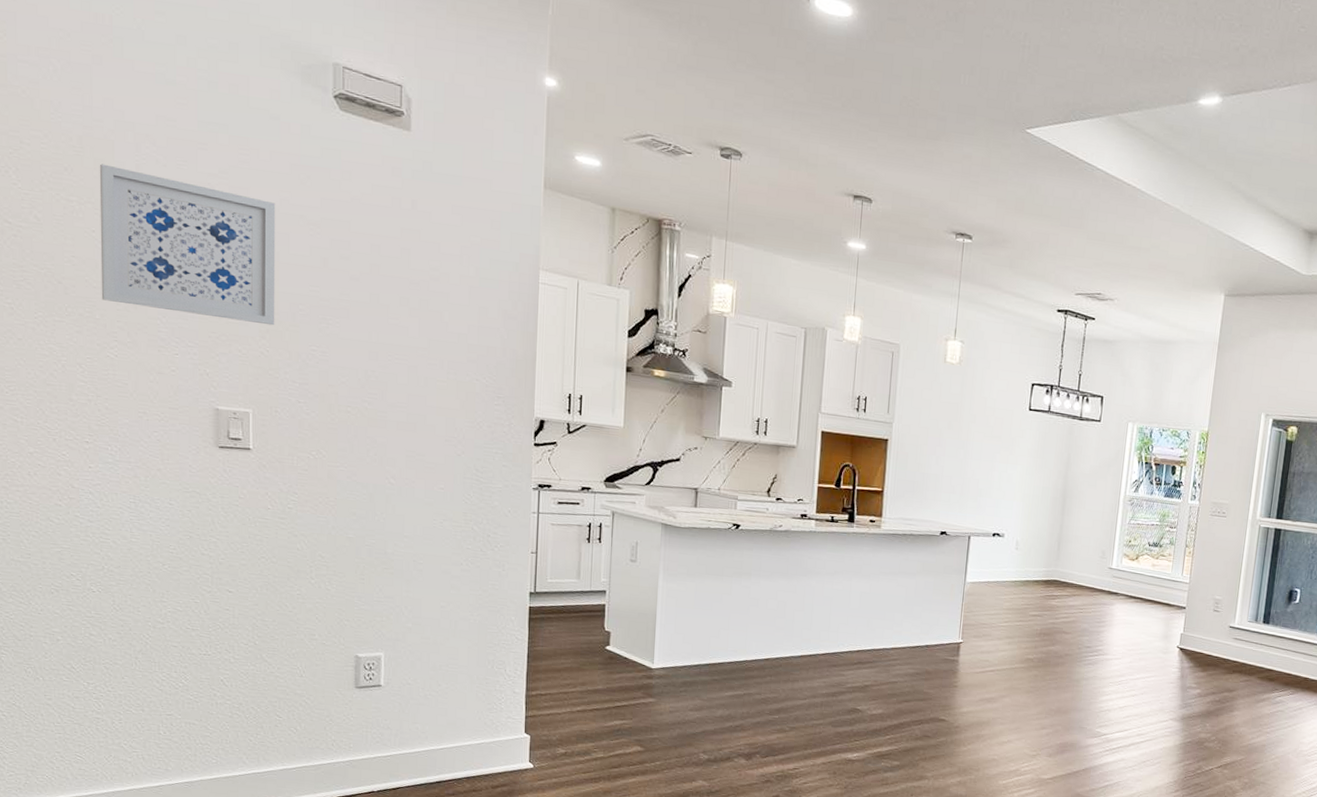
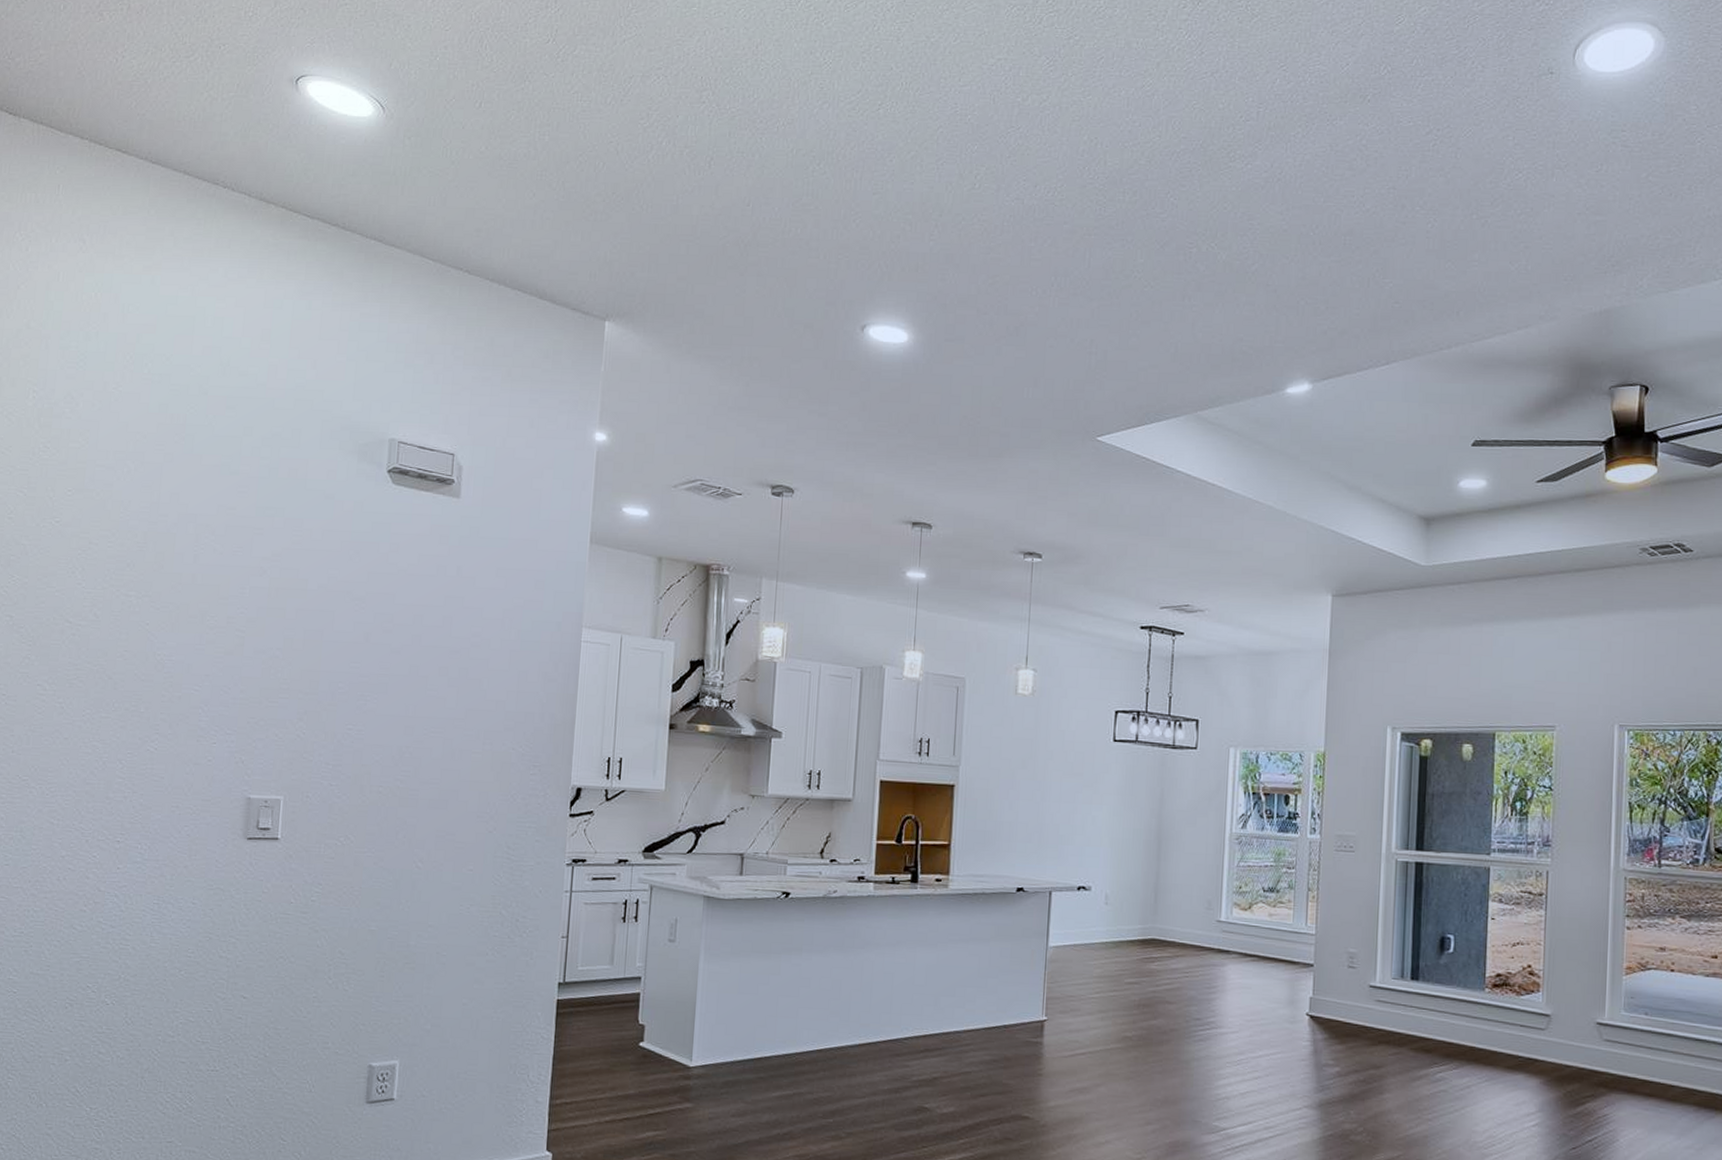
wall art: present [99,163,276,326] -> none [147,557,324,707]

